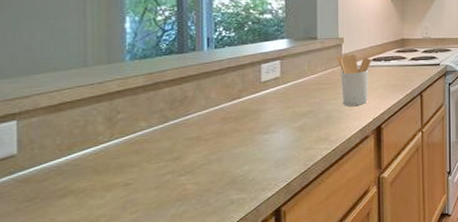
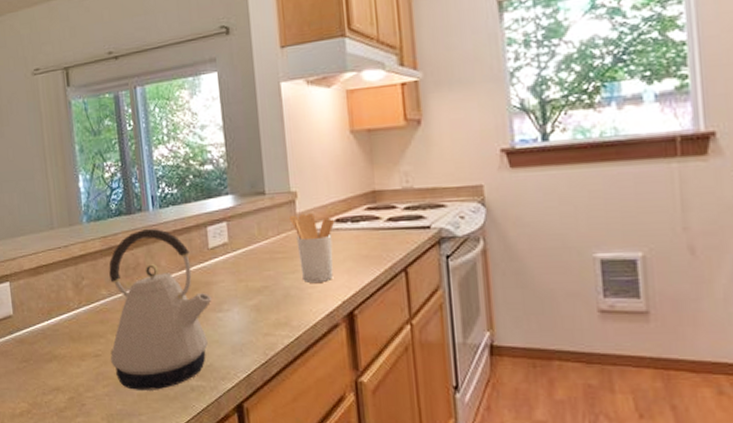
kettle: none [144,65,260,212] -> present [109,228,212,390]

